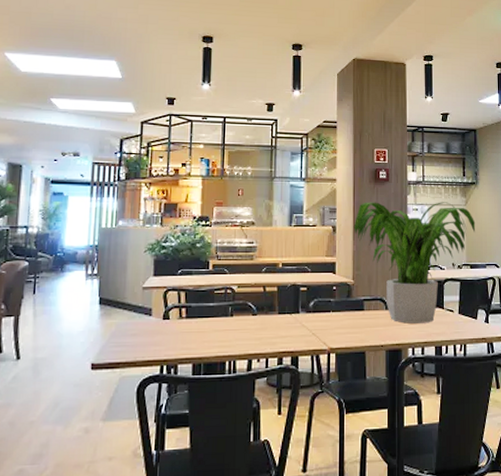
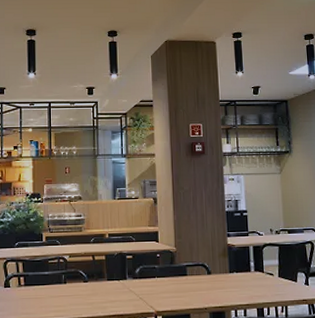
potted plant: present [353,202,476,324] -> none [173,171,292,287]

